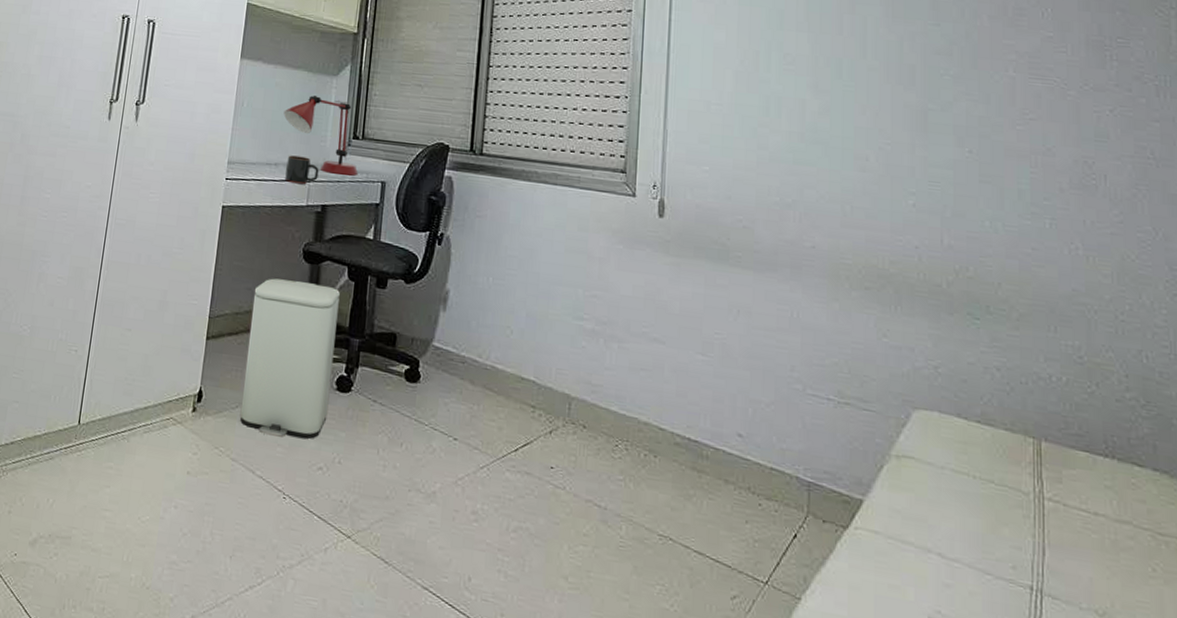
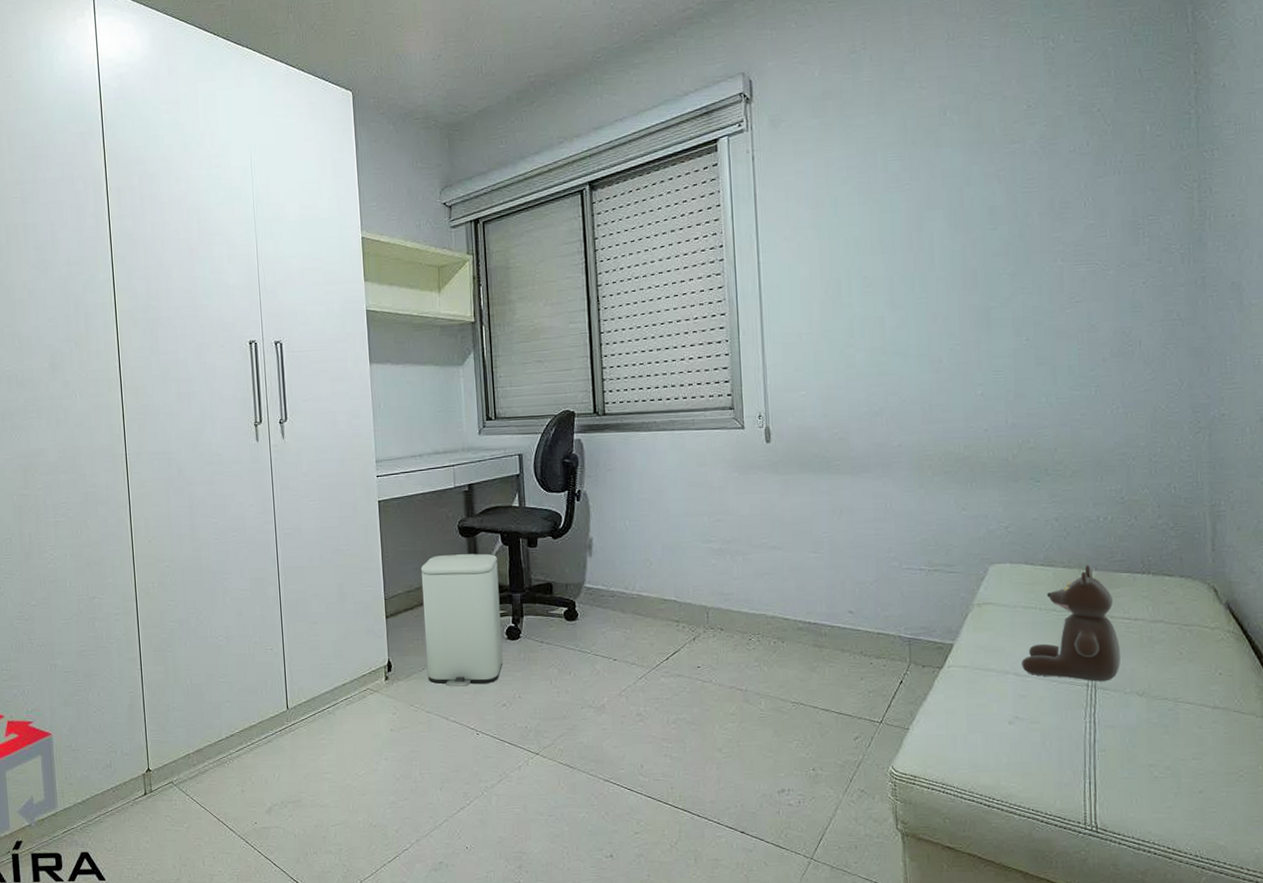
desk lamp: present [283,95,358,177] -> none [419,387,497,456]
mug: present [285,155,319,185] -> none [429,444,461,470]
stuffed animal: none [948,432,1075,588] -> present [1022,565,1120,682]

